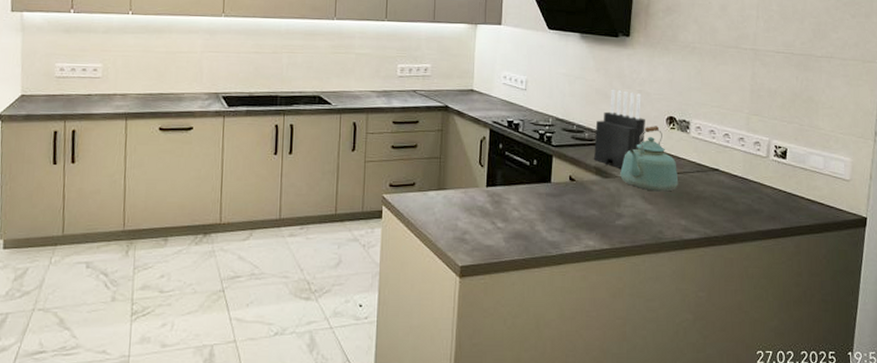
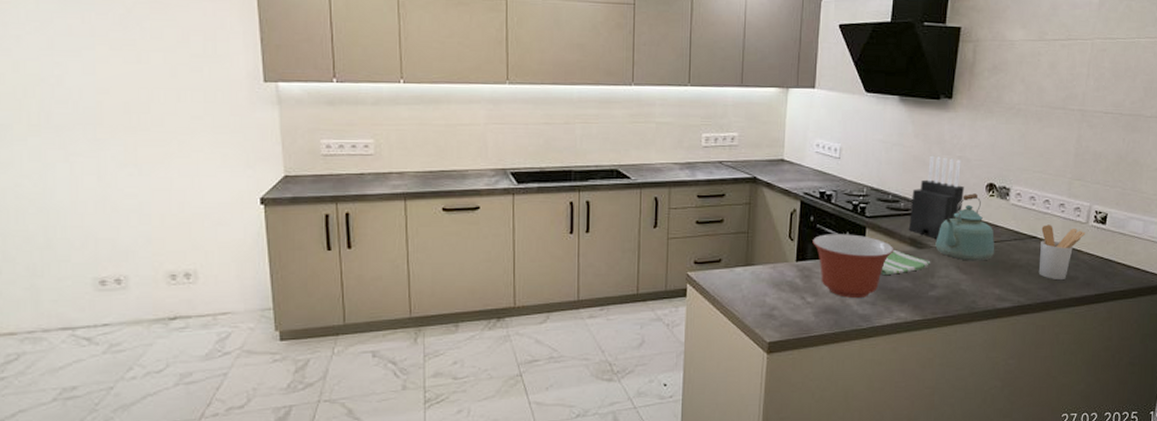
mixing bowl: none [502,161,581,226] -> present [813,234,894,299]
dish towel: none [568,179,617,204] -> present [881,250,931,276]
utensil holder: none [722,158,767,212] -> present [1038,225,1086,279]

